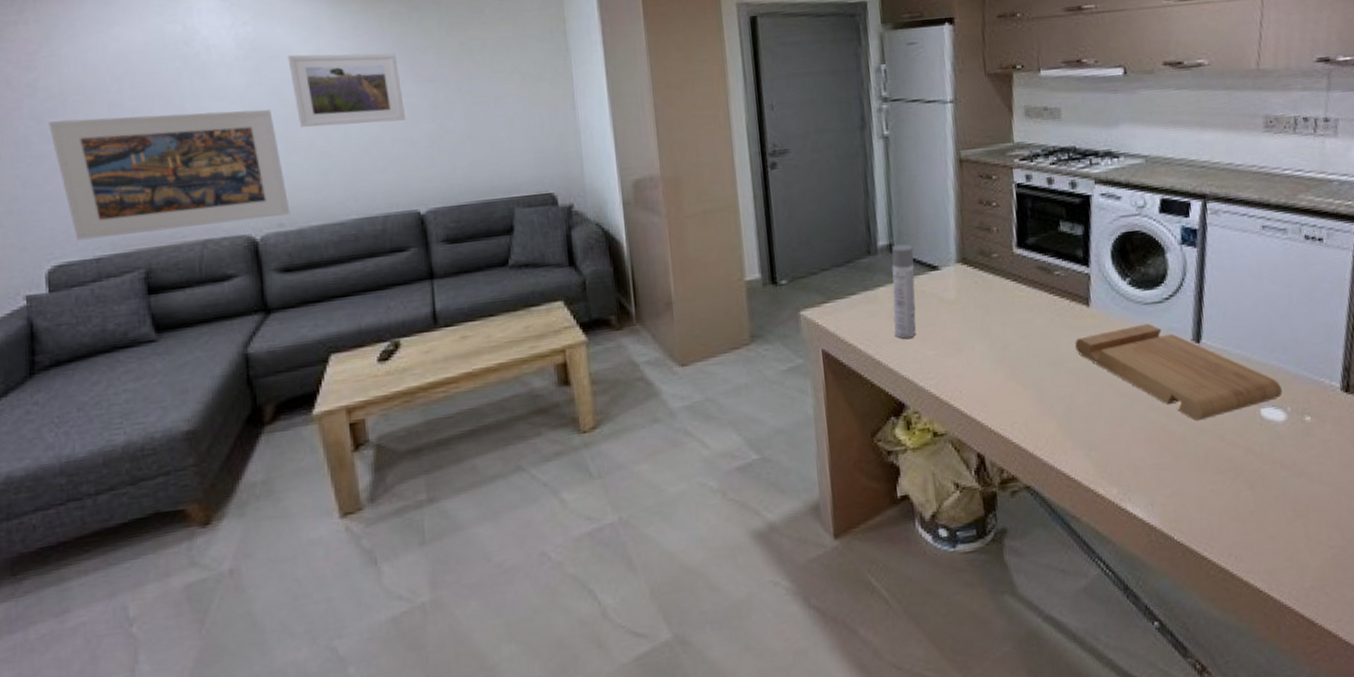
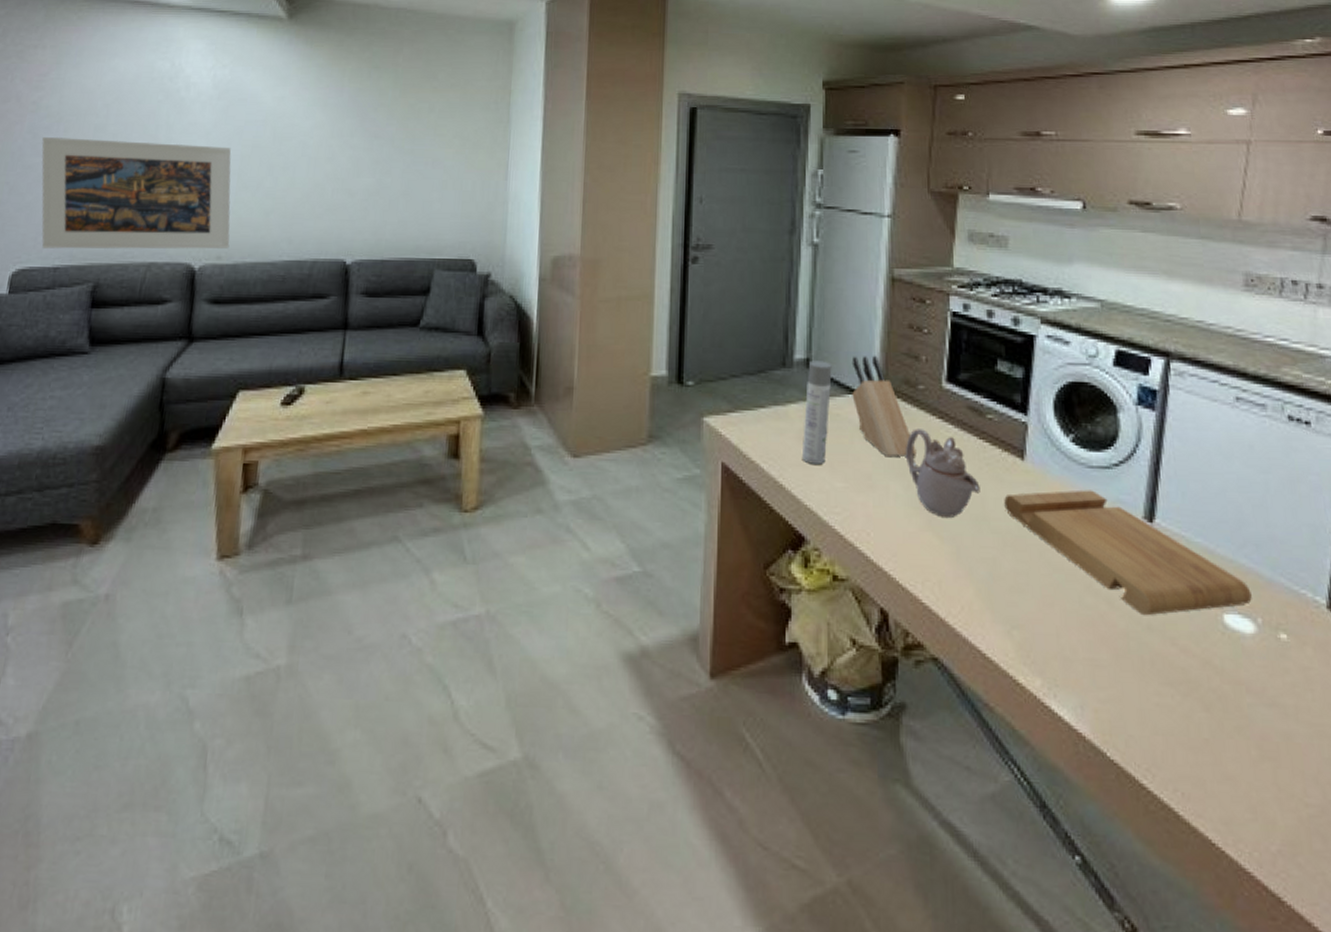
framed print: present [288,53,405,127] -> none [253,100,351,172]
knife block: none [930,232,997,321] -> present [851,355,918,457]
teapot: none [986,292,1054,367] -> present [906,429,980,517]

